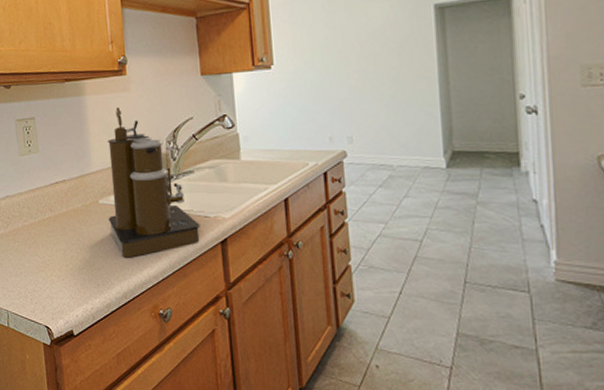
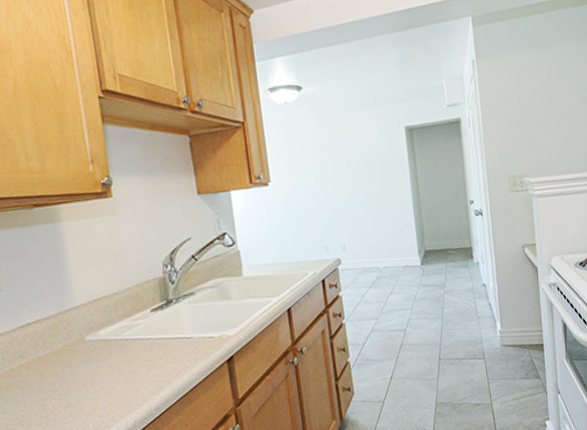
coffee maker: present [107,107,200,258] -> none [92,232,205,396]

